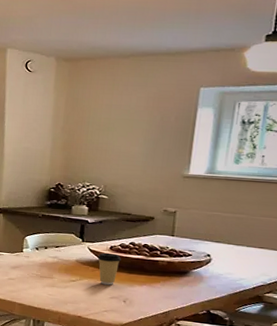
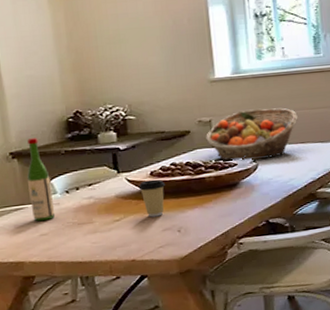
wine bottle: none [6,199,26,269] -> present [27,138,56,222]
fruit basket: none [167,208,263,256] -> present [206,108,298,161]

